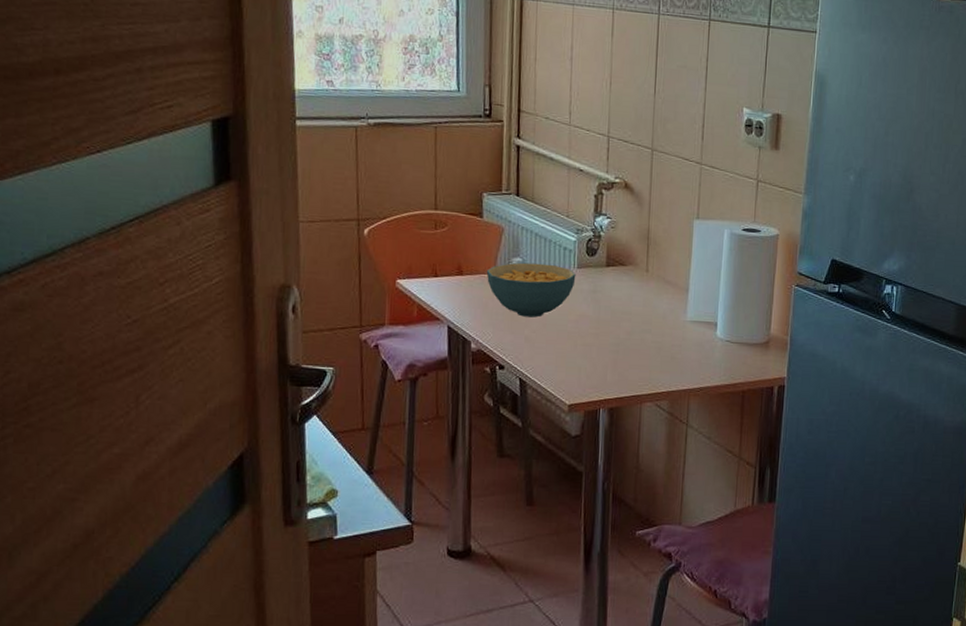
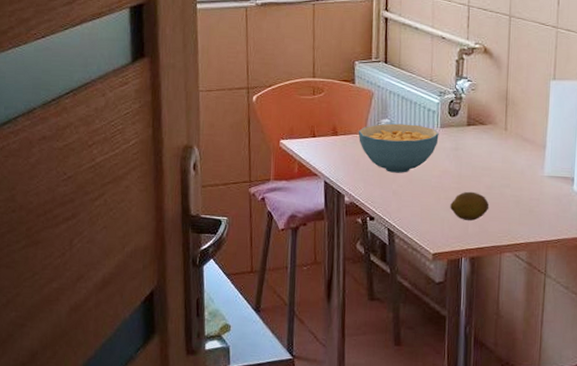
fruit: none [587,337,630,369] -> present [450,191,490,221]

